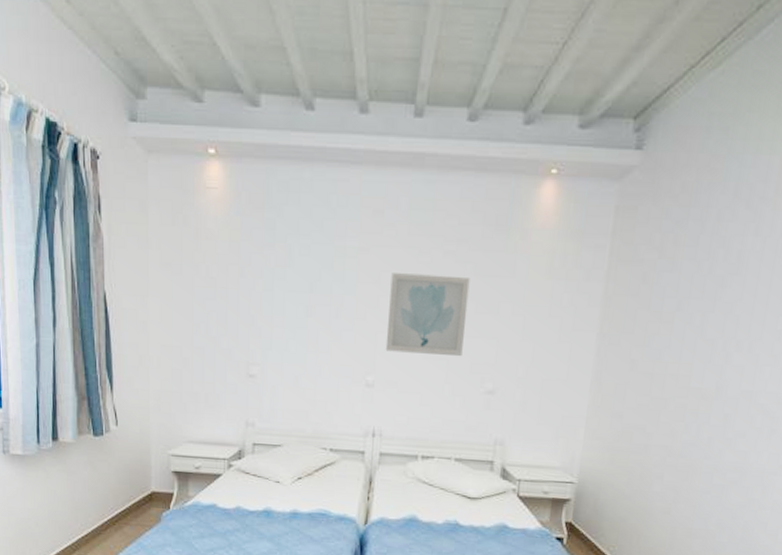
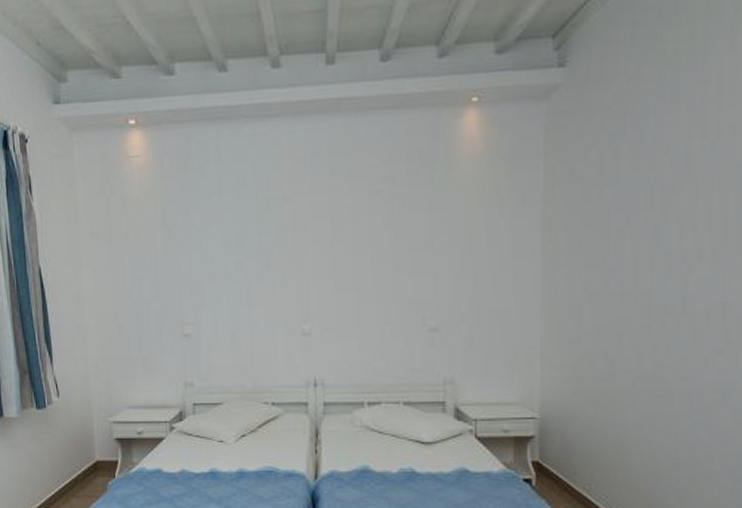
wall art: present [385,273,470,357] -> none [318,215,400,298]

